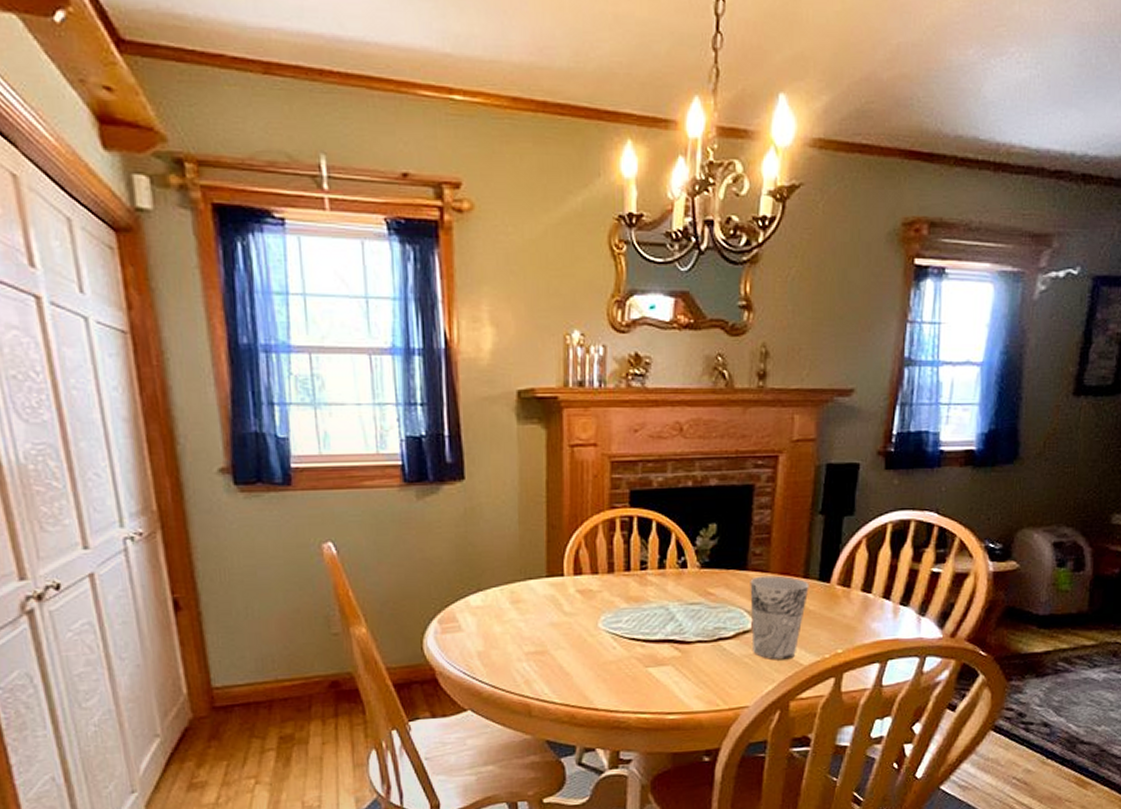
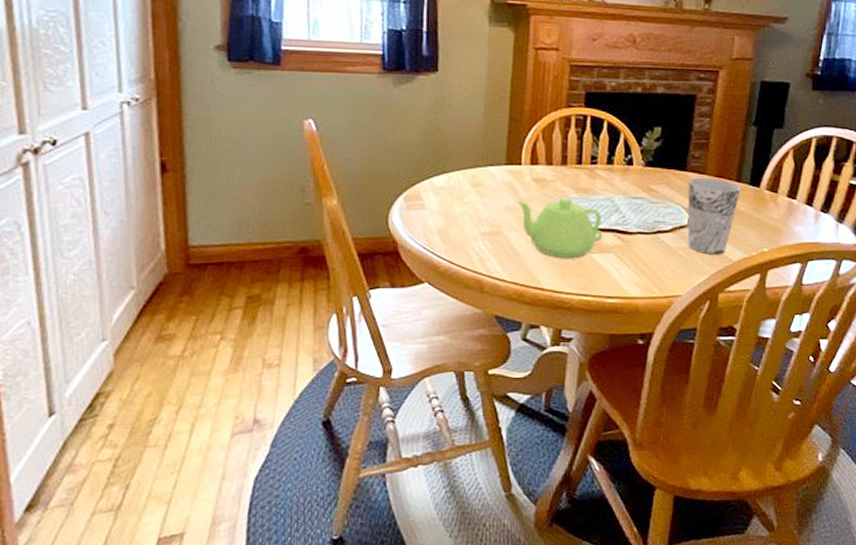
teapot: none [561,608,659,675] -> present [516,198,603,258]

